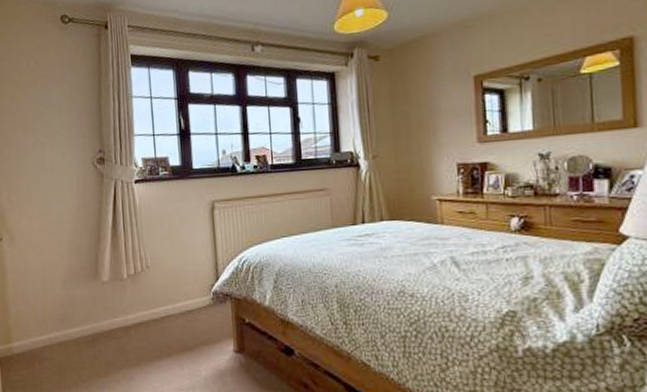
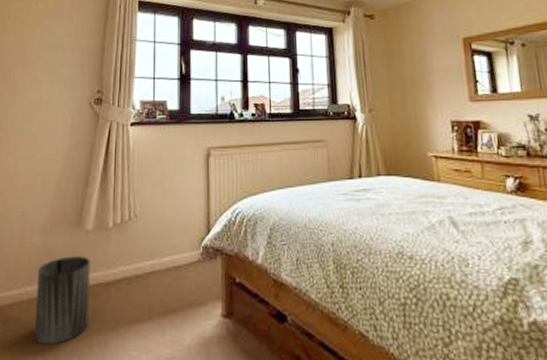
trash can: none [62,304,114,380] -> present [35,256,91,345]

